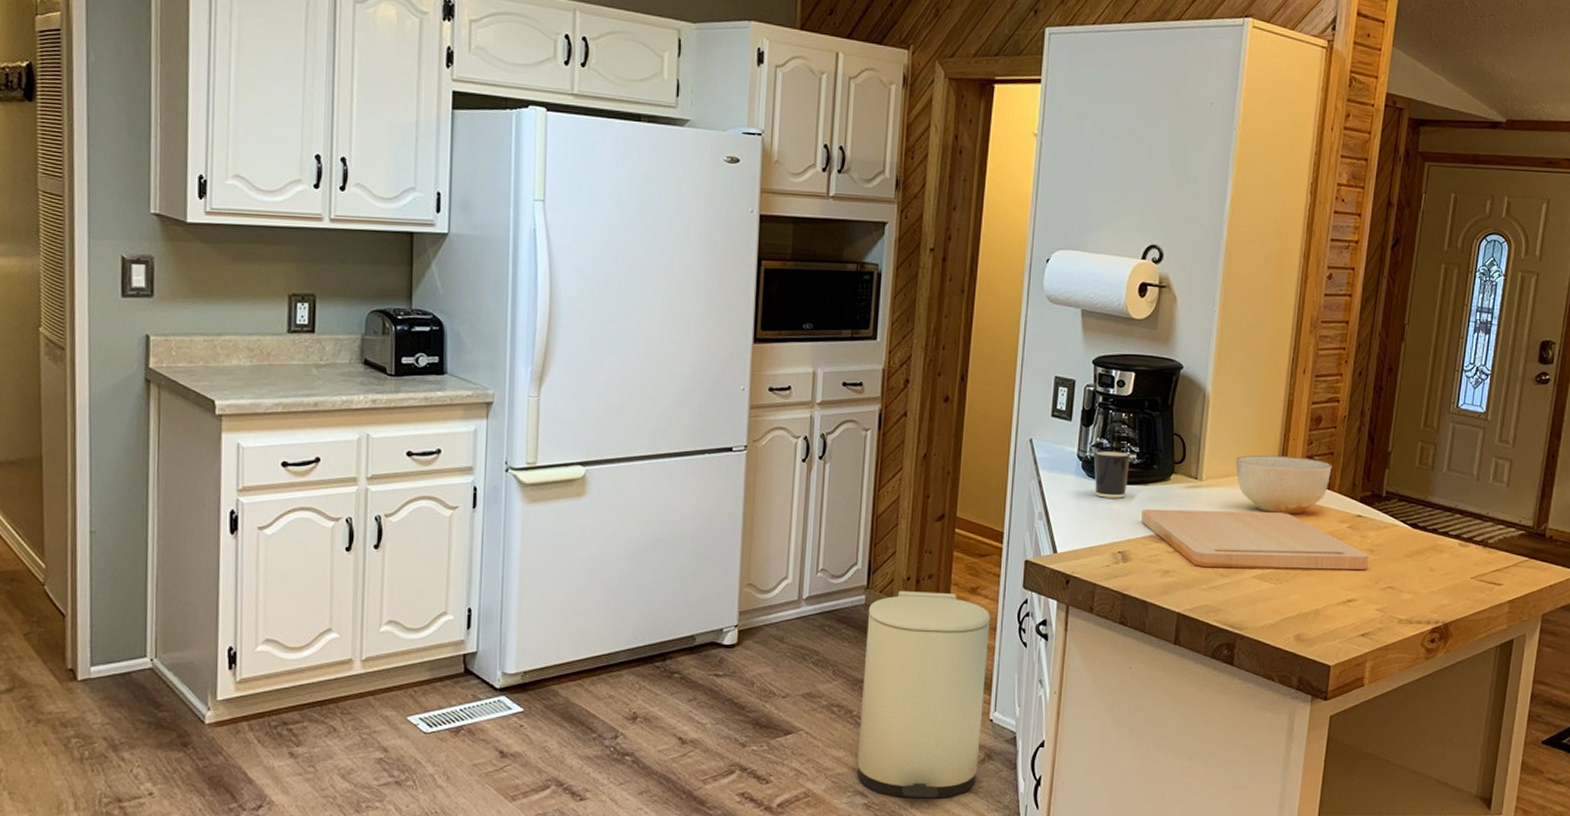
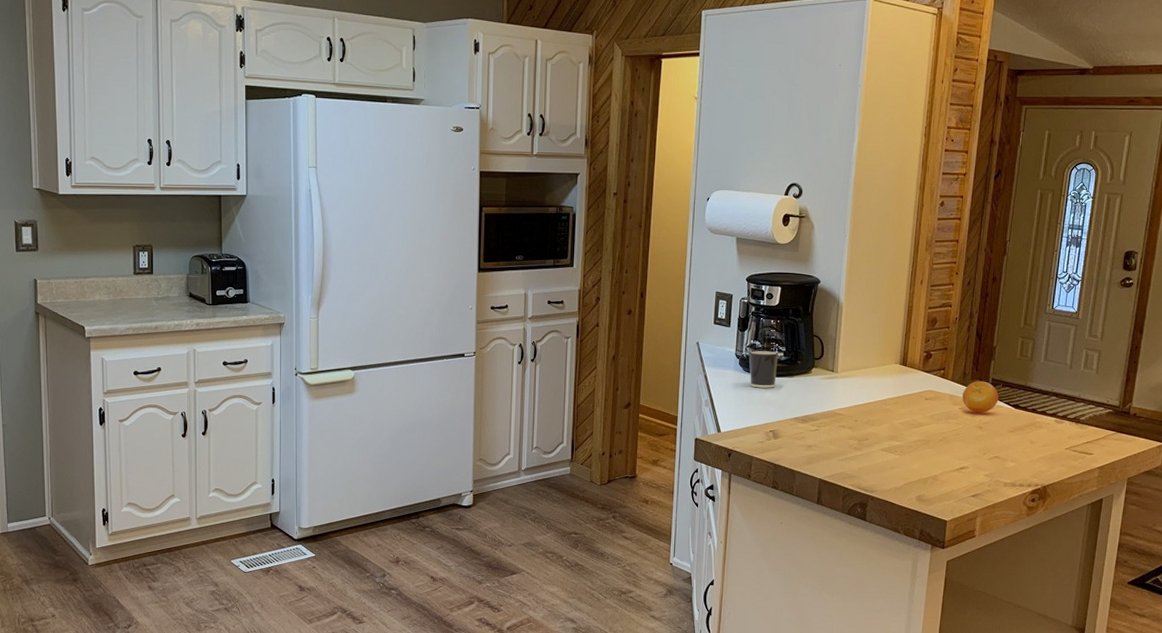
pedal bin: present [857,591,991,799] -> none [567,463,669,624]
cutting board: present [1141,508,1369,571] -> none [788,396,978,444]
bowl: present [1235,454,1332,514] -> none [865,351,946,399]
fruit: none [1351,493,1394,534] -> present [962,381,999,413]

